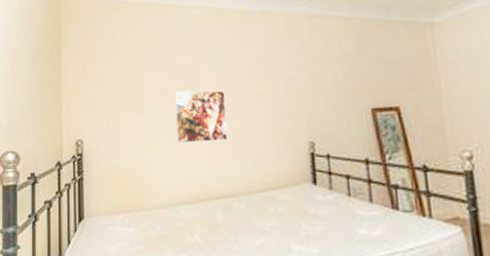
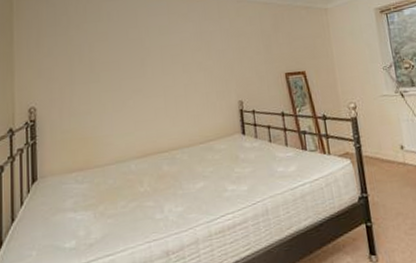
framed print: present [174,90,228,144] -> none [124,60,172,107]

